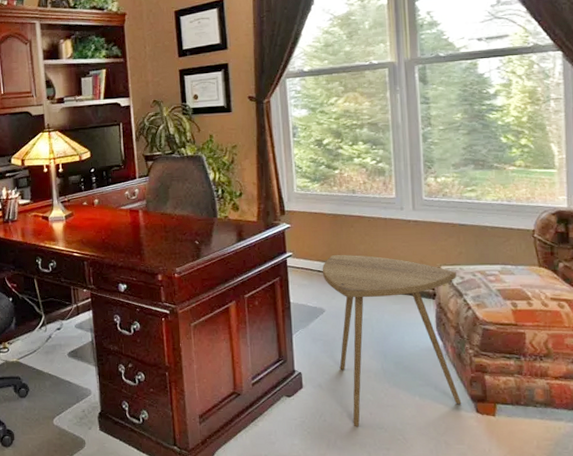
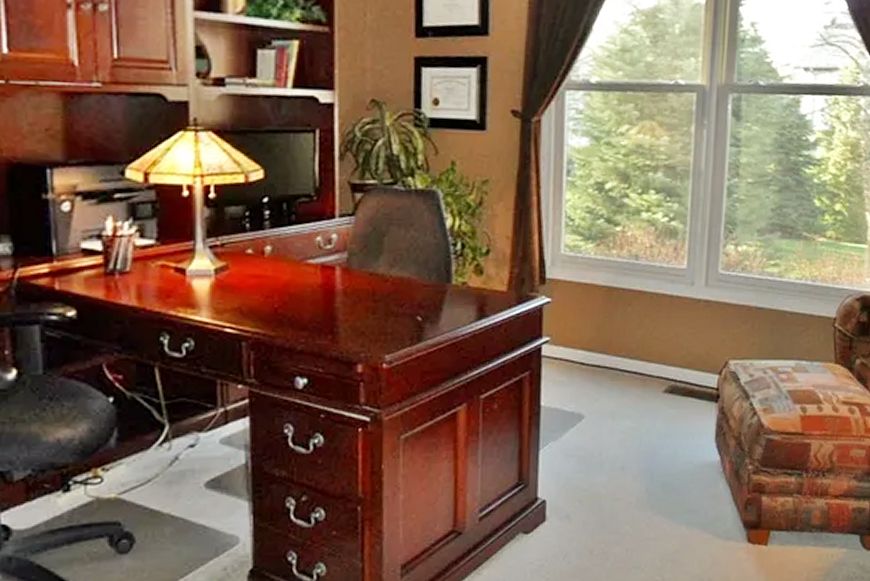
side table: present [322,254,462,427] -> none [586,341,746,569]

